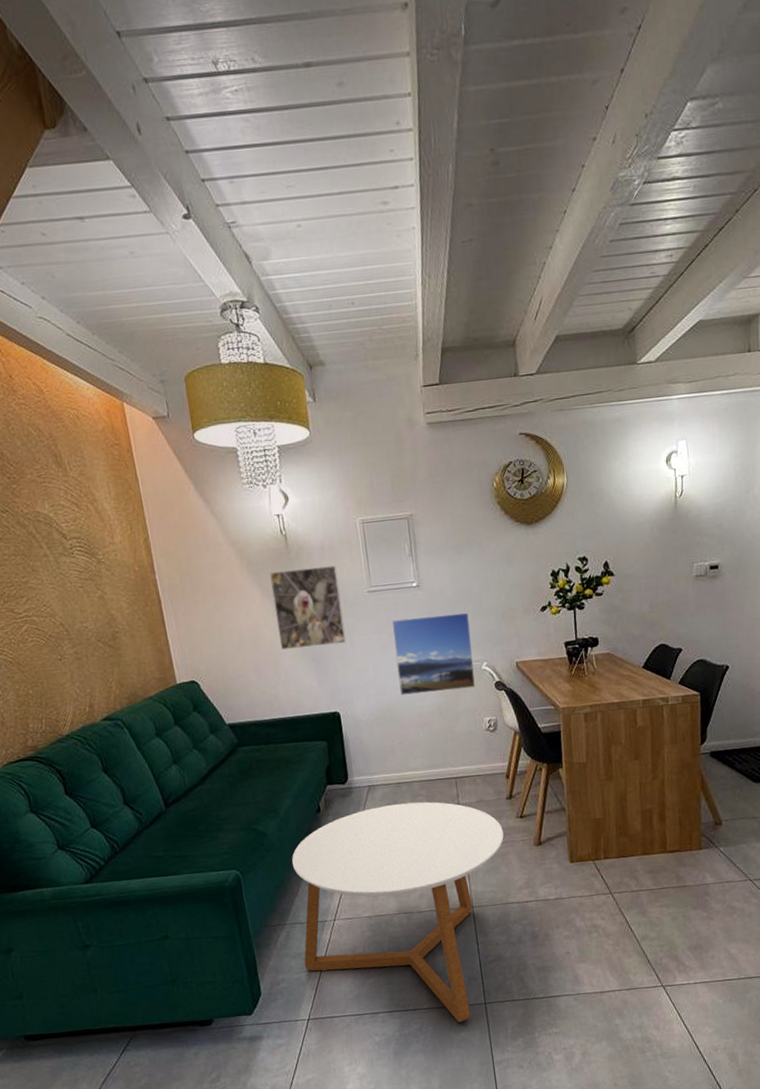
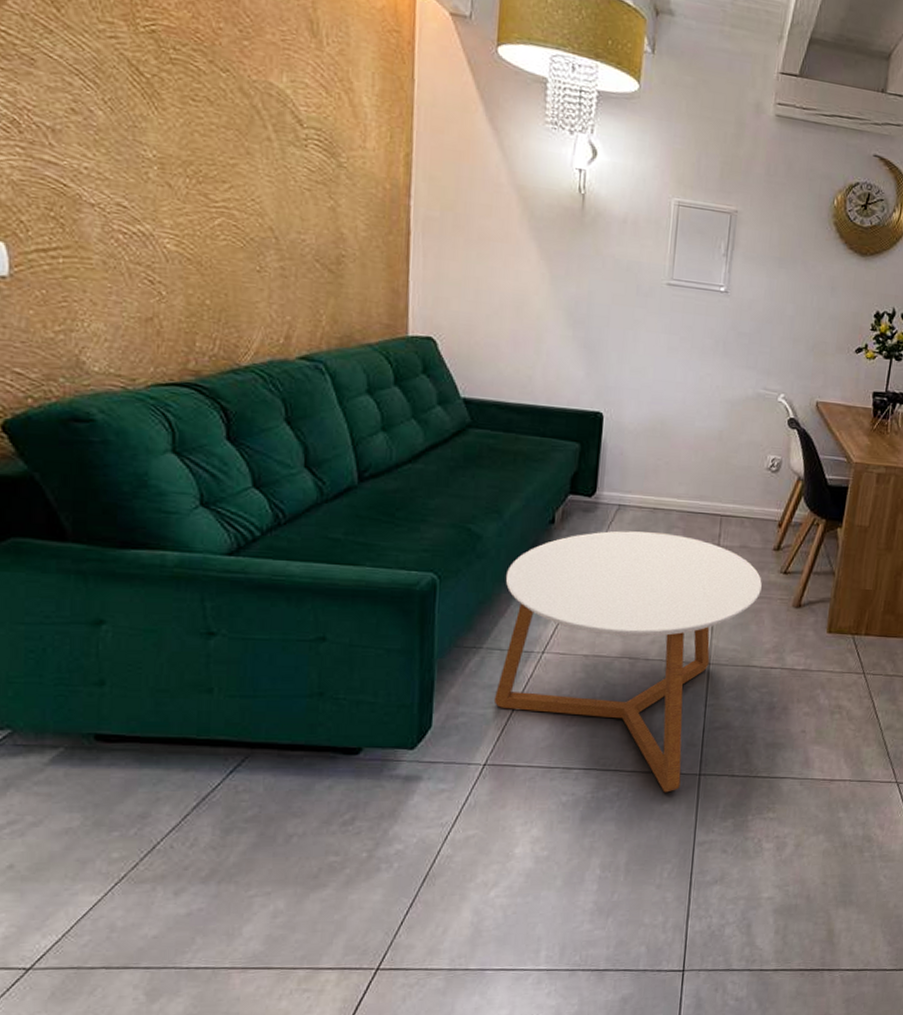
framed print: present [270,565,347,650] -> none [548,232,637,336]
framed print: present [391,612,476,695] -> none [679,322,777,419]

